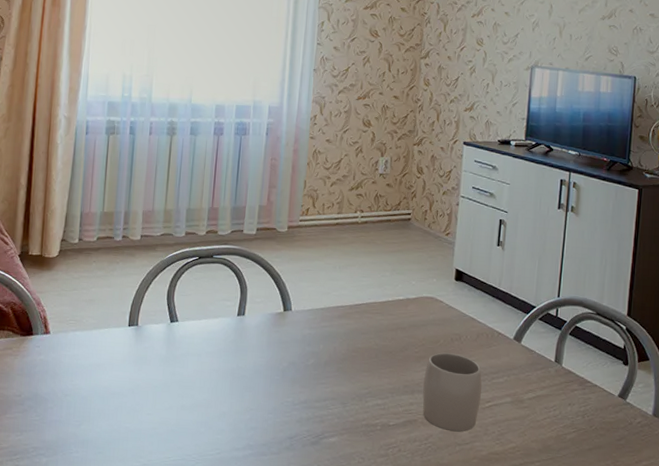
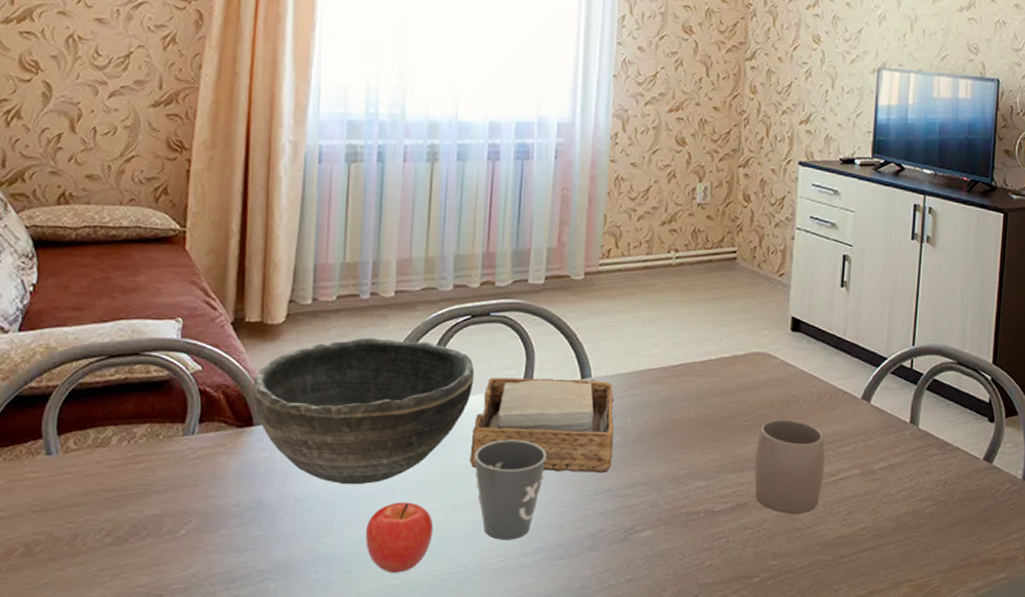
bowl: none [33,271,200,386] -> present [252,338,475,485]
fruit: none [114,401,166,457] -> present [365,502,434,573]
napkin holder: none [195,306,310,388] -> present [470,377,615,473]
mug: none [198,356,256,437] -> present [474,439,547,540]

